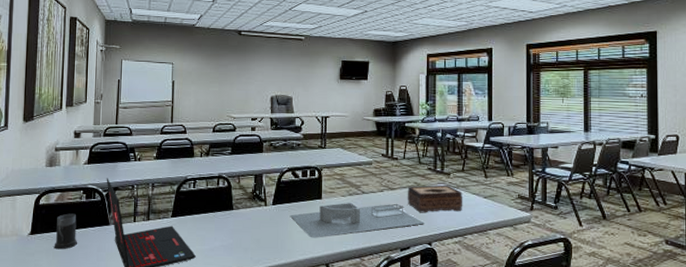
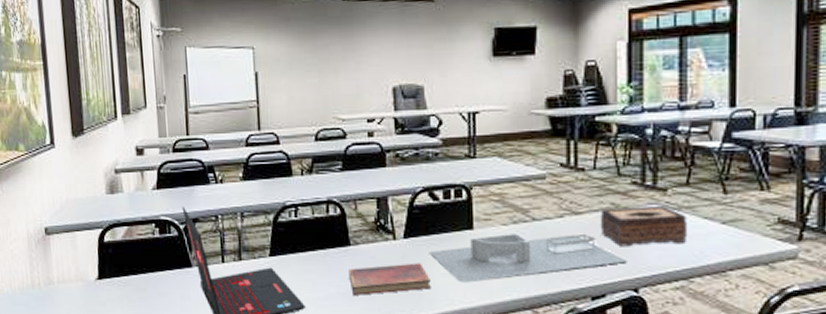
mug: present [54,213,78,250] -> none [127,252,156,298]
diary: none [230,223,290,248] -> present [349,263,431,295]

